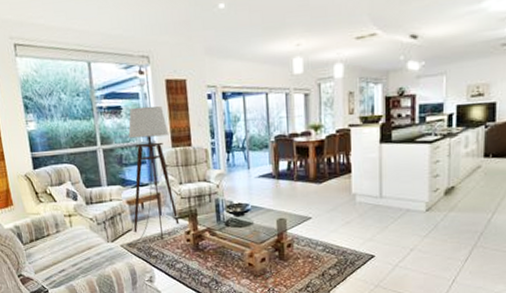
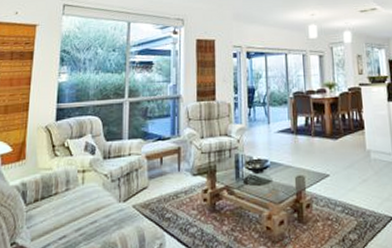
floor lamp: present [126,106,180,246] -> none [138,62,198,207]

